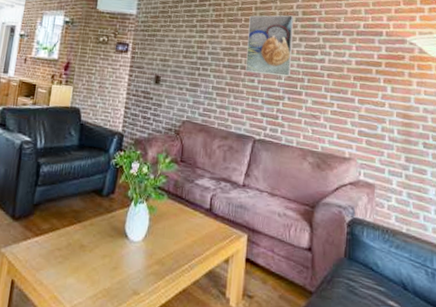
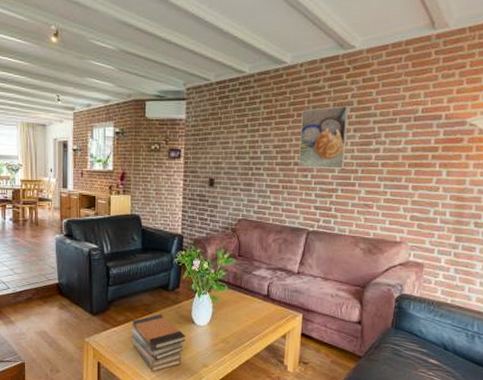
book stack: none [54,223,117,298] -> present [131,314,186,373]

